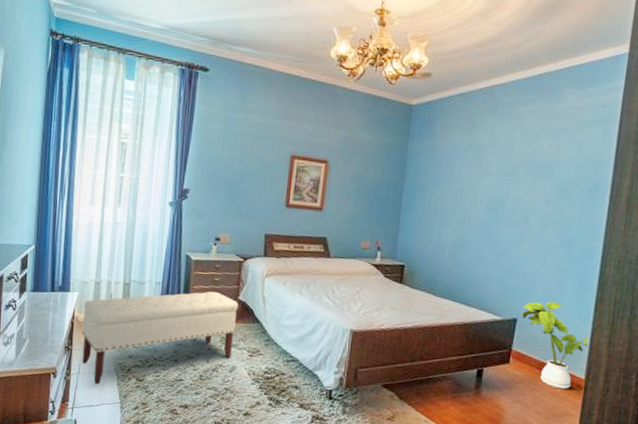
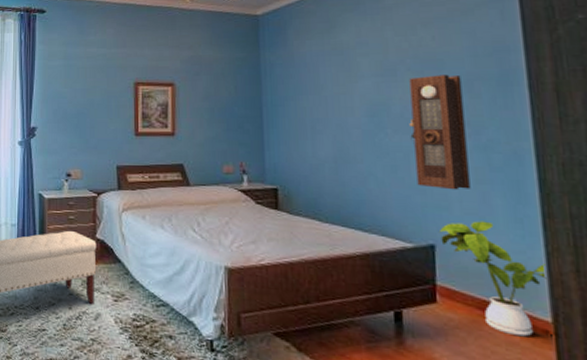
pendulum clock: none [514,179,564,277] -> present [409,74,471,190]

